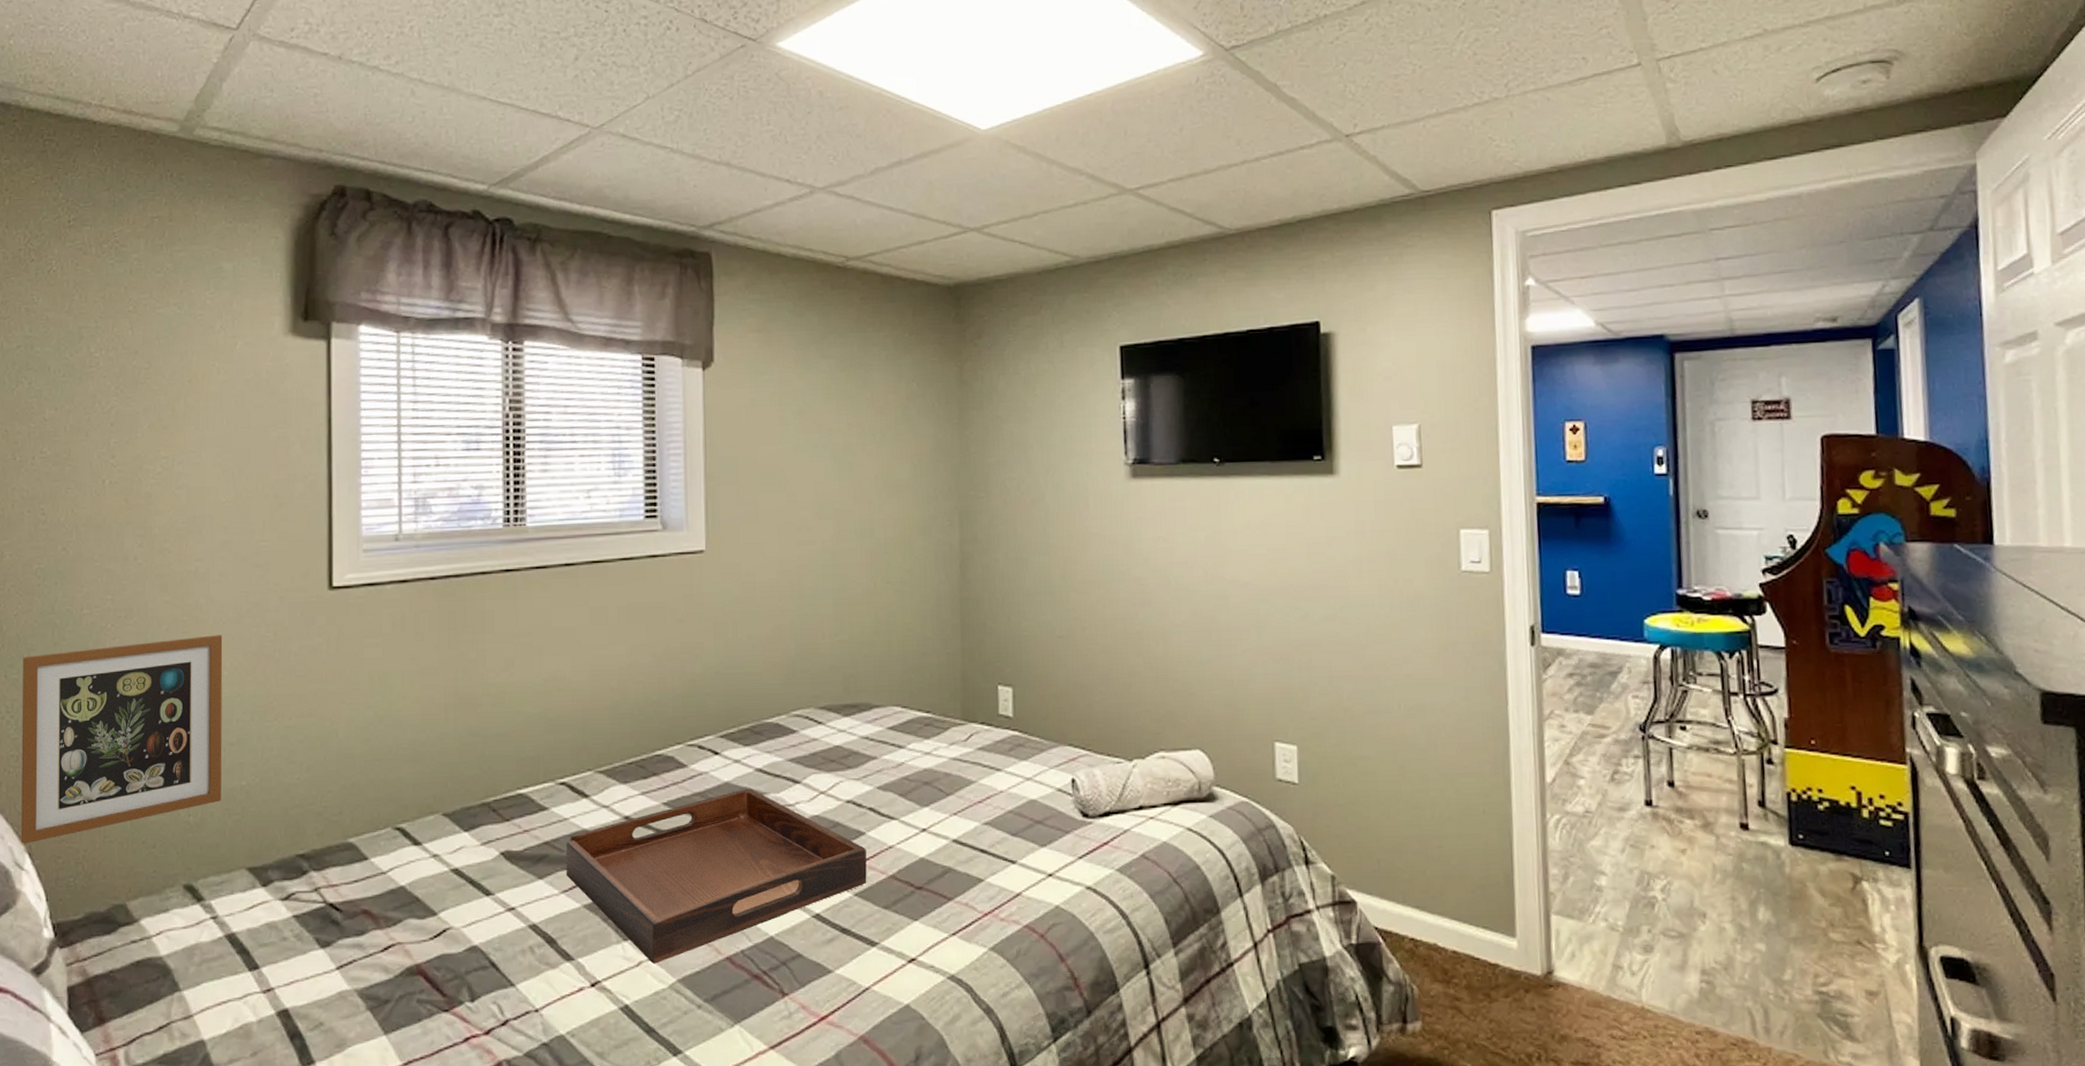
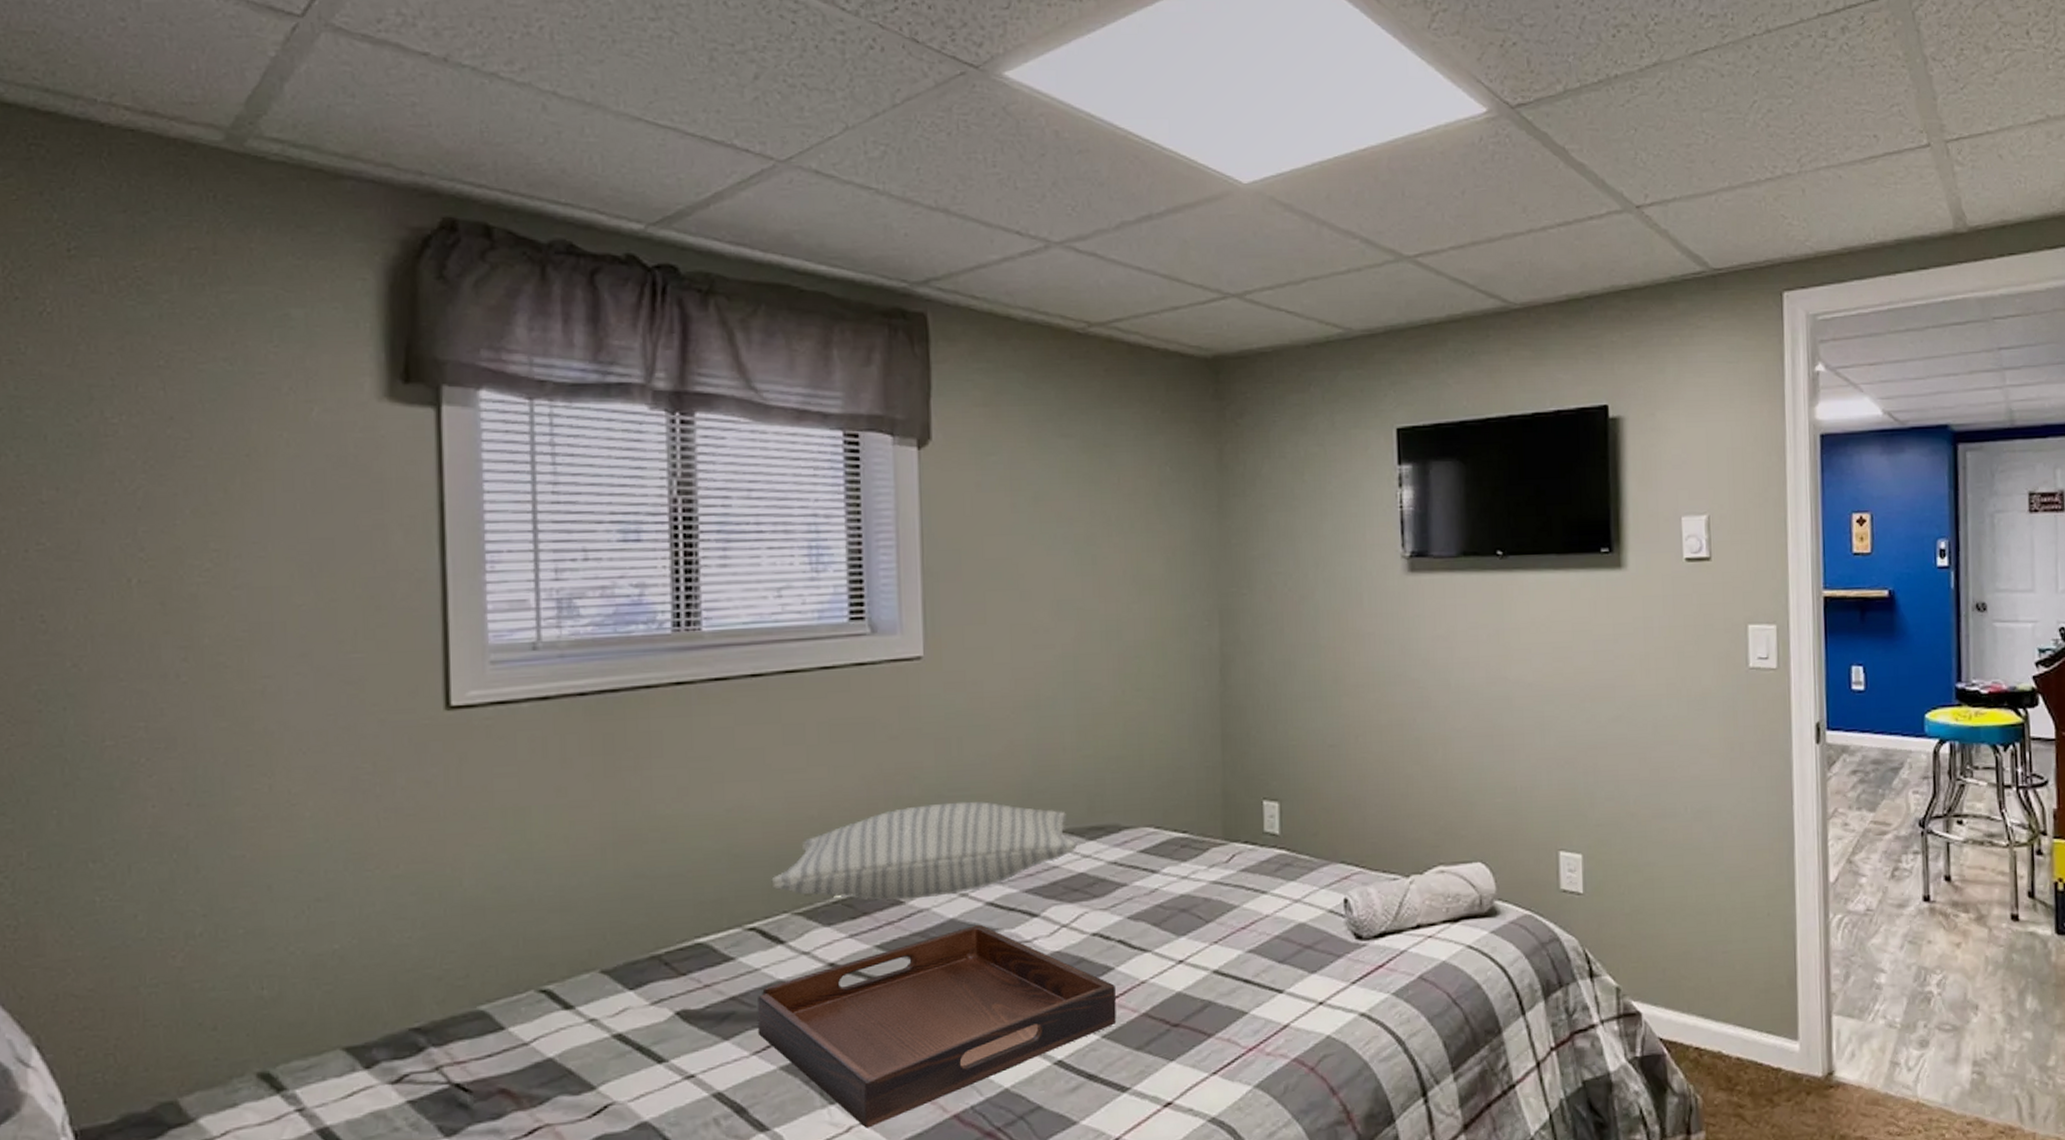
picture frame: present [20,635,223,844] -> none [18,767,307,1035]
pillow: none [579,678,834,764] -> present [771,801,1077,901]

